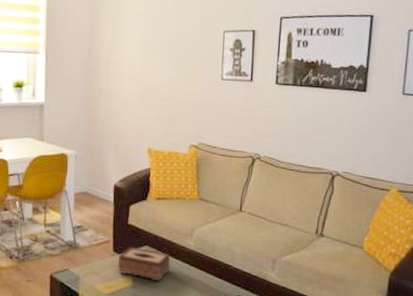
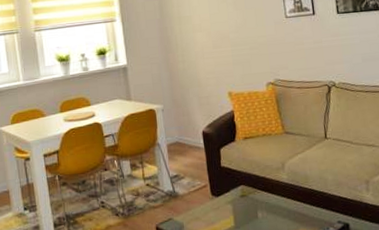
tissue box: present [118,246,171,282] -> none [217,188,268,218]

